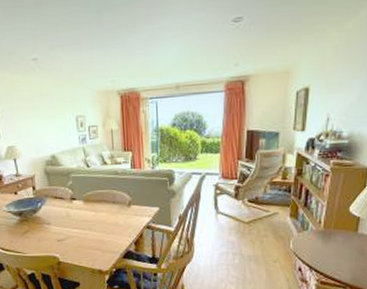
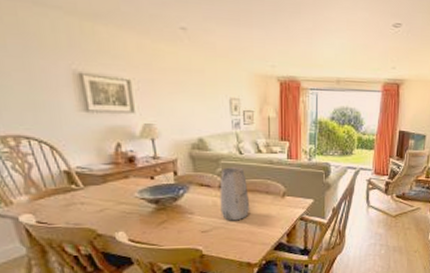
vase: none [71,179,98,230] -> present [219,167,249,221]

